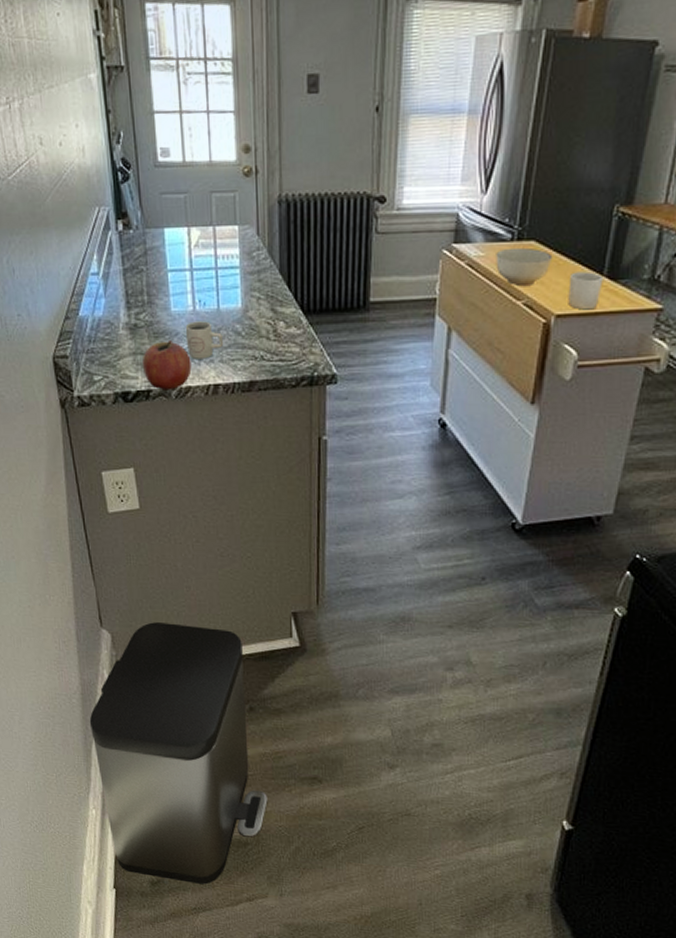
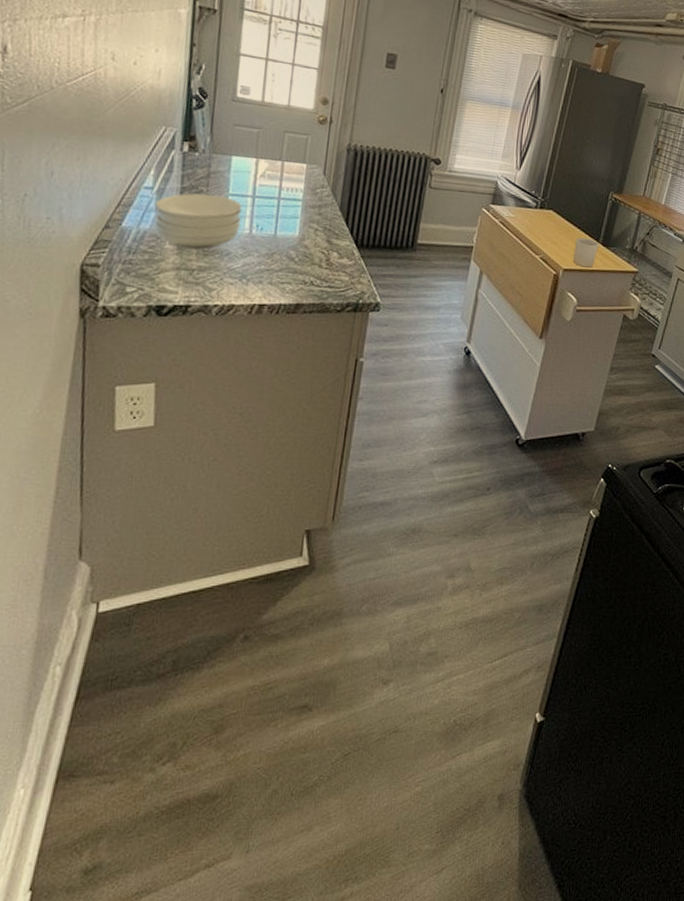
pedal bin: present [89,622,268,885] -> none [39,549,249,865]
bowl: none [104,274,184,332] -> present [155,193,243,249]
fruit: present [141,341,192,390] -> none [184,259,239,307]
mug: present [185,321,224,359] -> none [236,244,276,280]
bowl: present [496,247,553,286] -> none [522,213,565,244]

